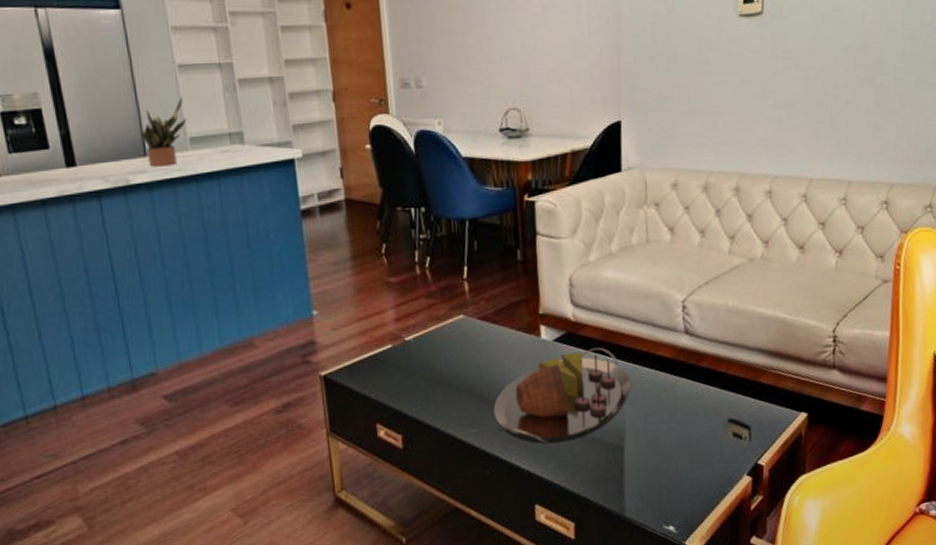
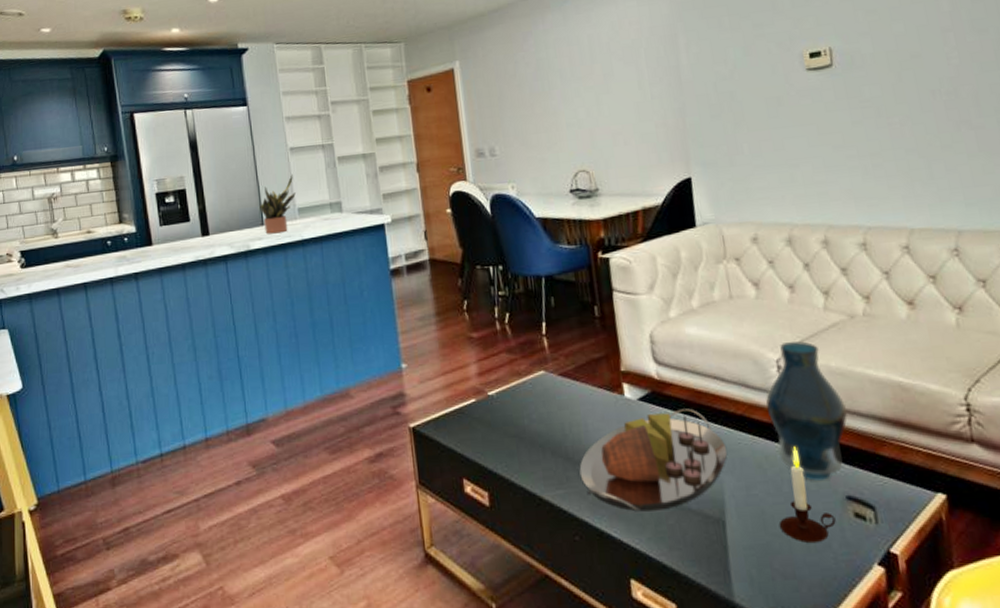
vase: none [669,283,738,407] -> present [765,341,848,481]
candle: none [669,378,717,462] -> present [779,446,836,544]

